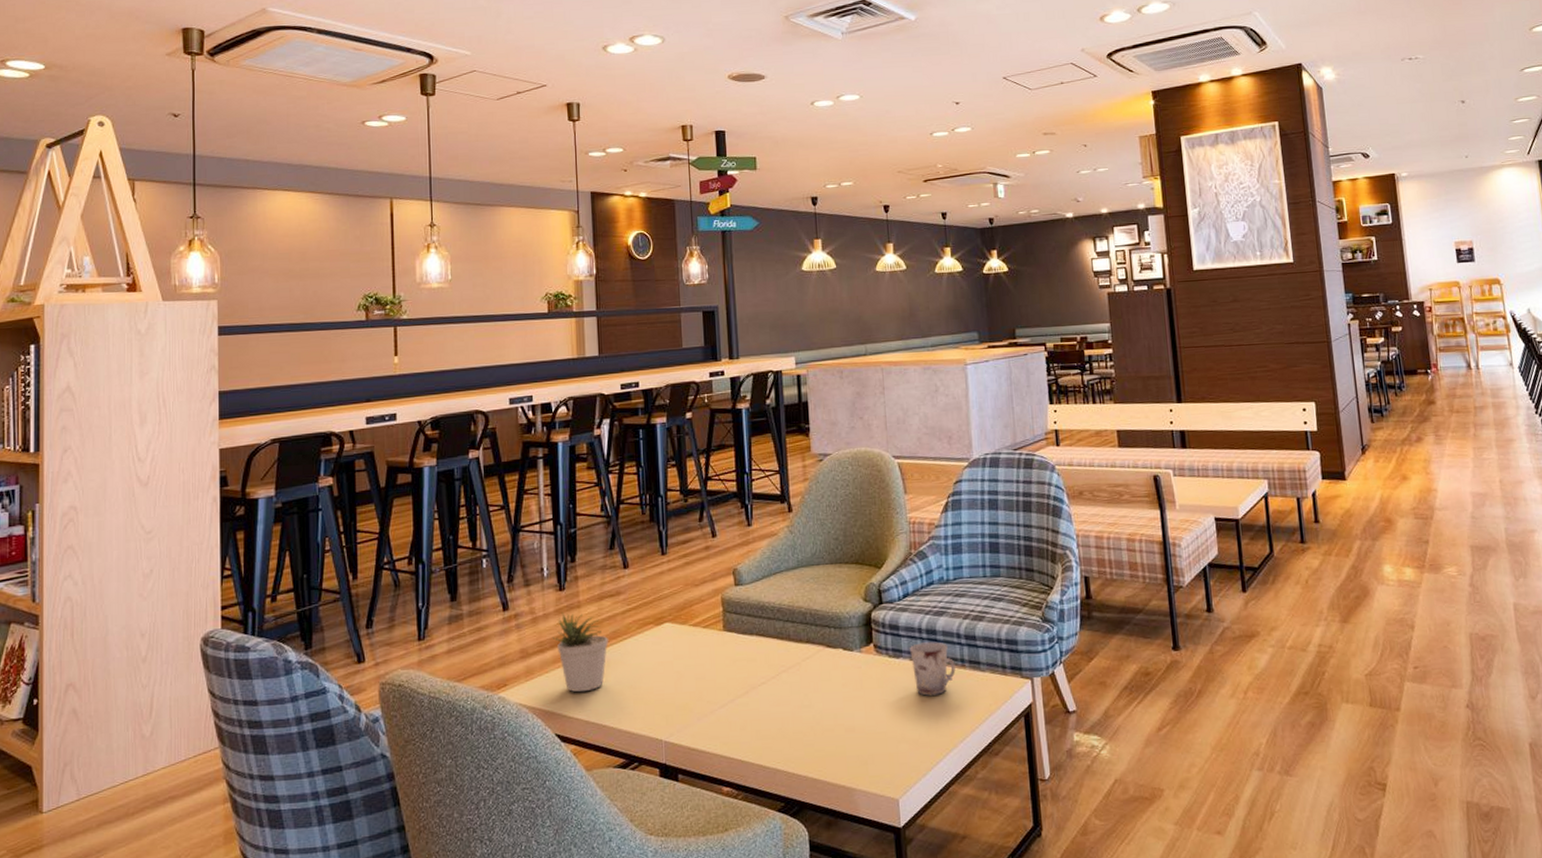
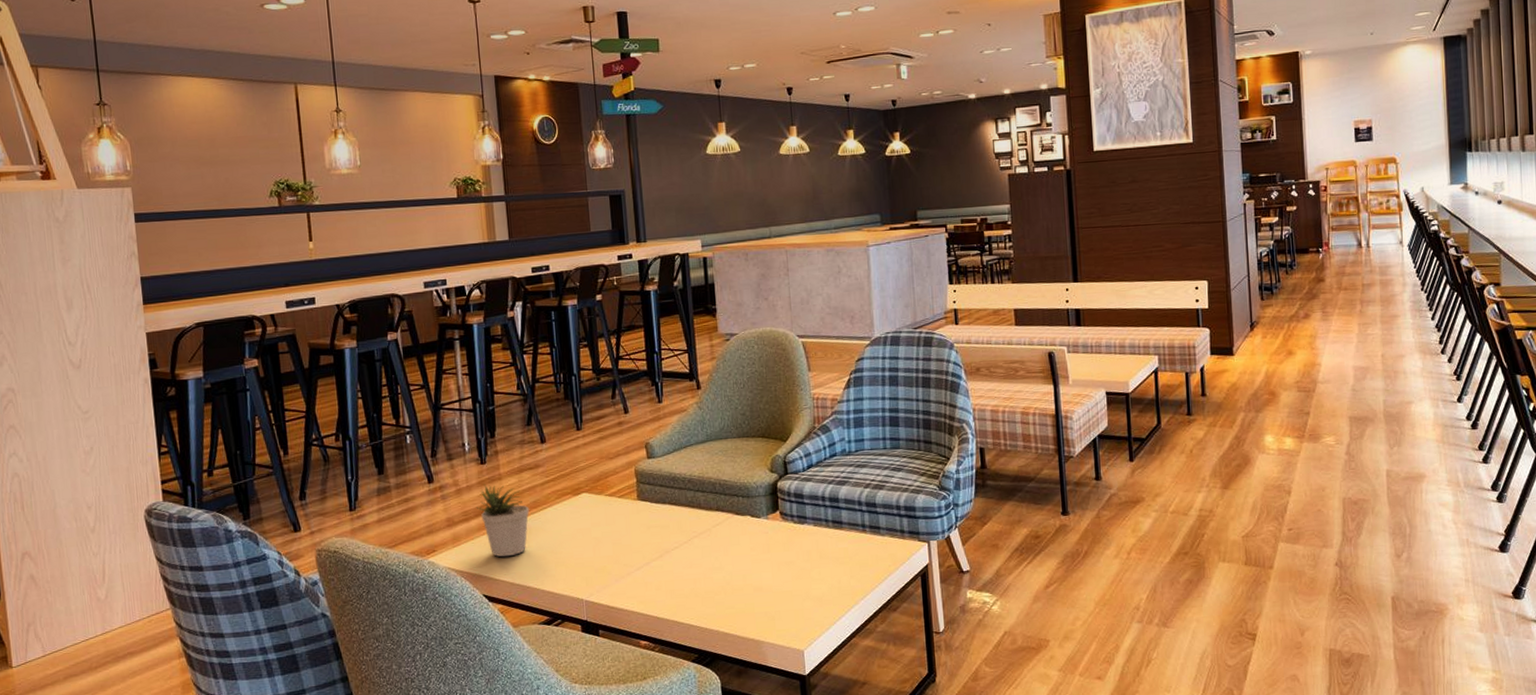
cup: present [910,642,956,696] -> none [814,509,857,558]

